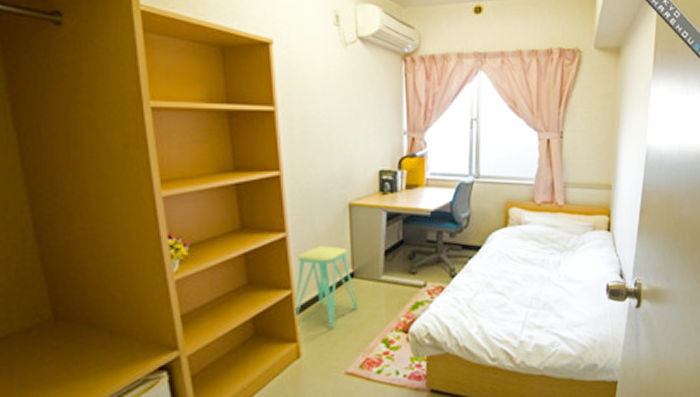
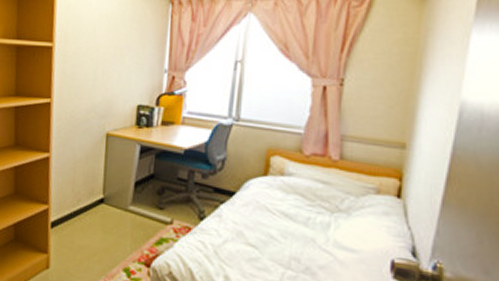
stool: present [294,246,359,329] -> none [48,169,105,248]

